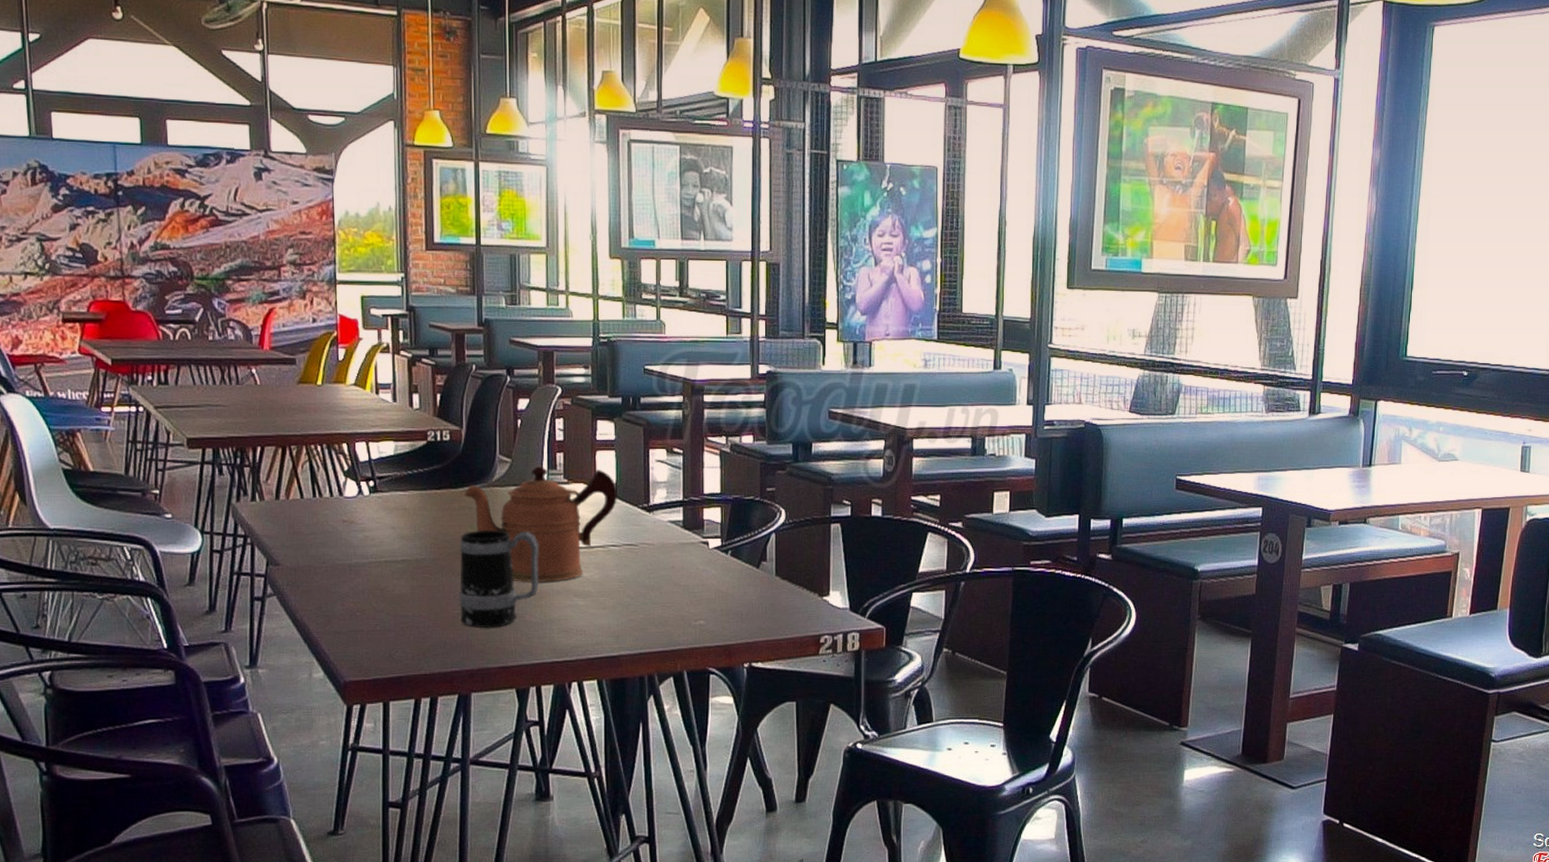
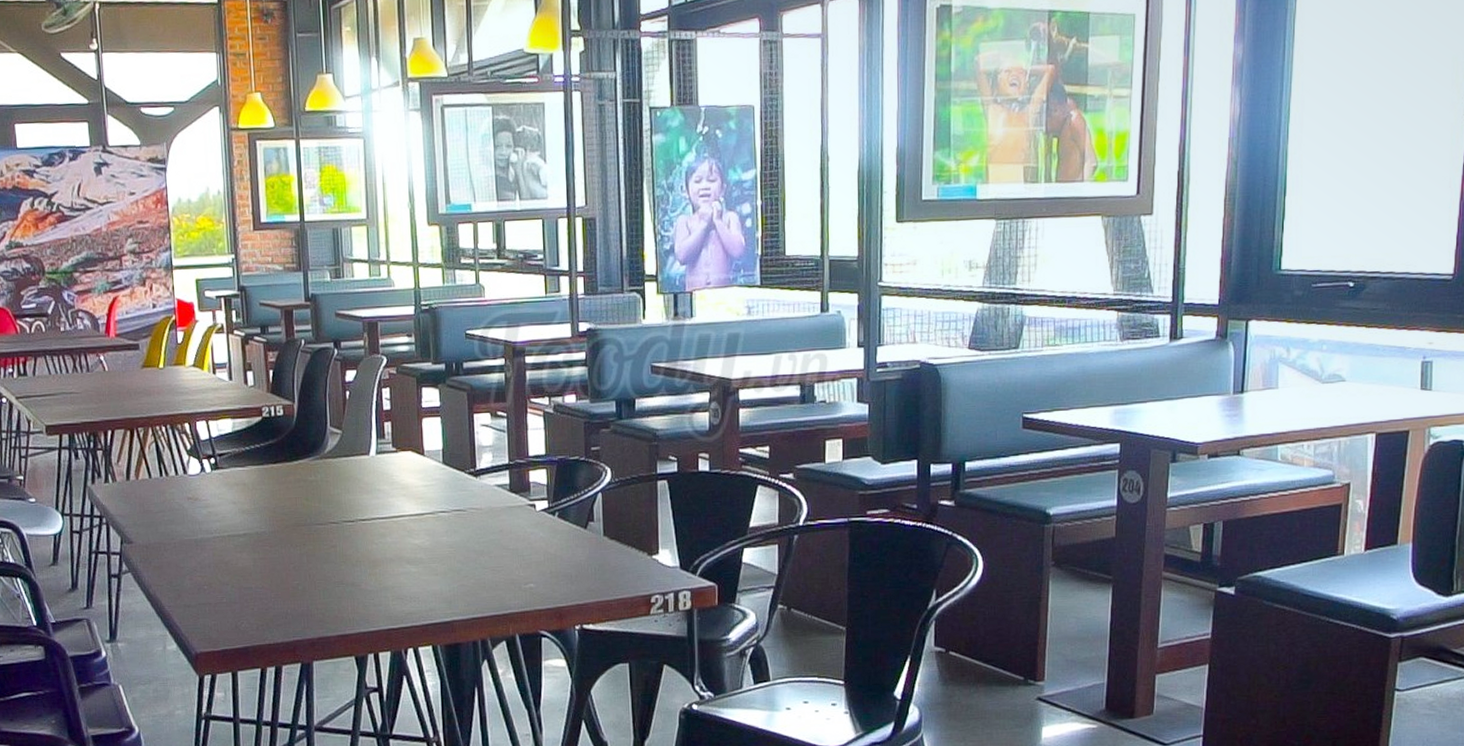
mug: present [459,531,539,629] -> none [296,501,373,598]
coffeepot: present [464,465,617,583] -> none [298,435,444,552]

